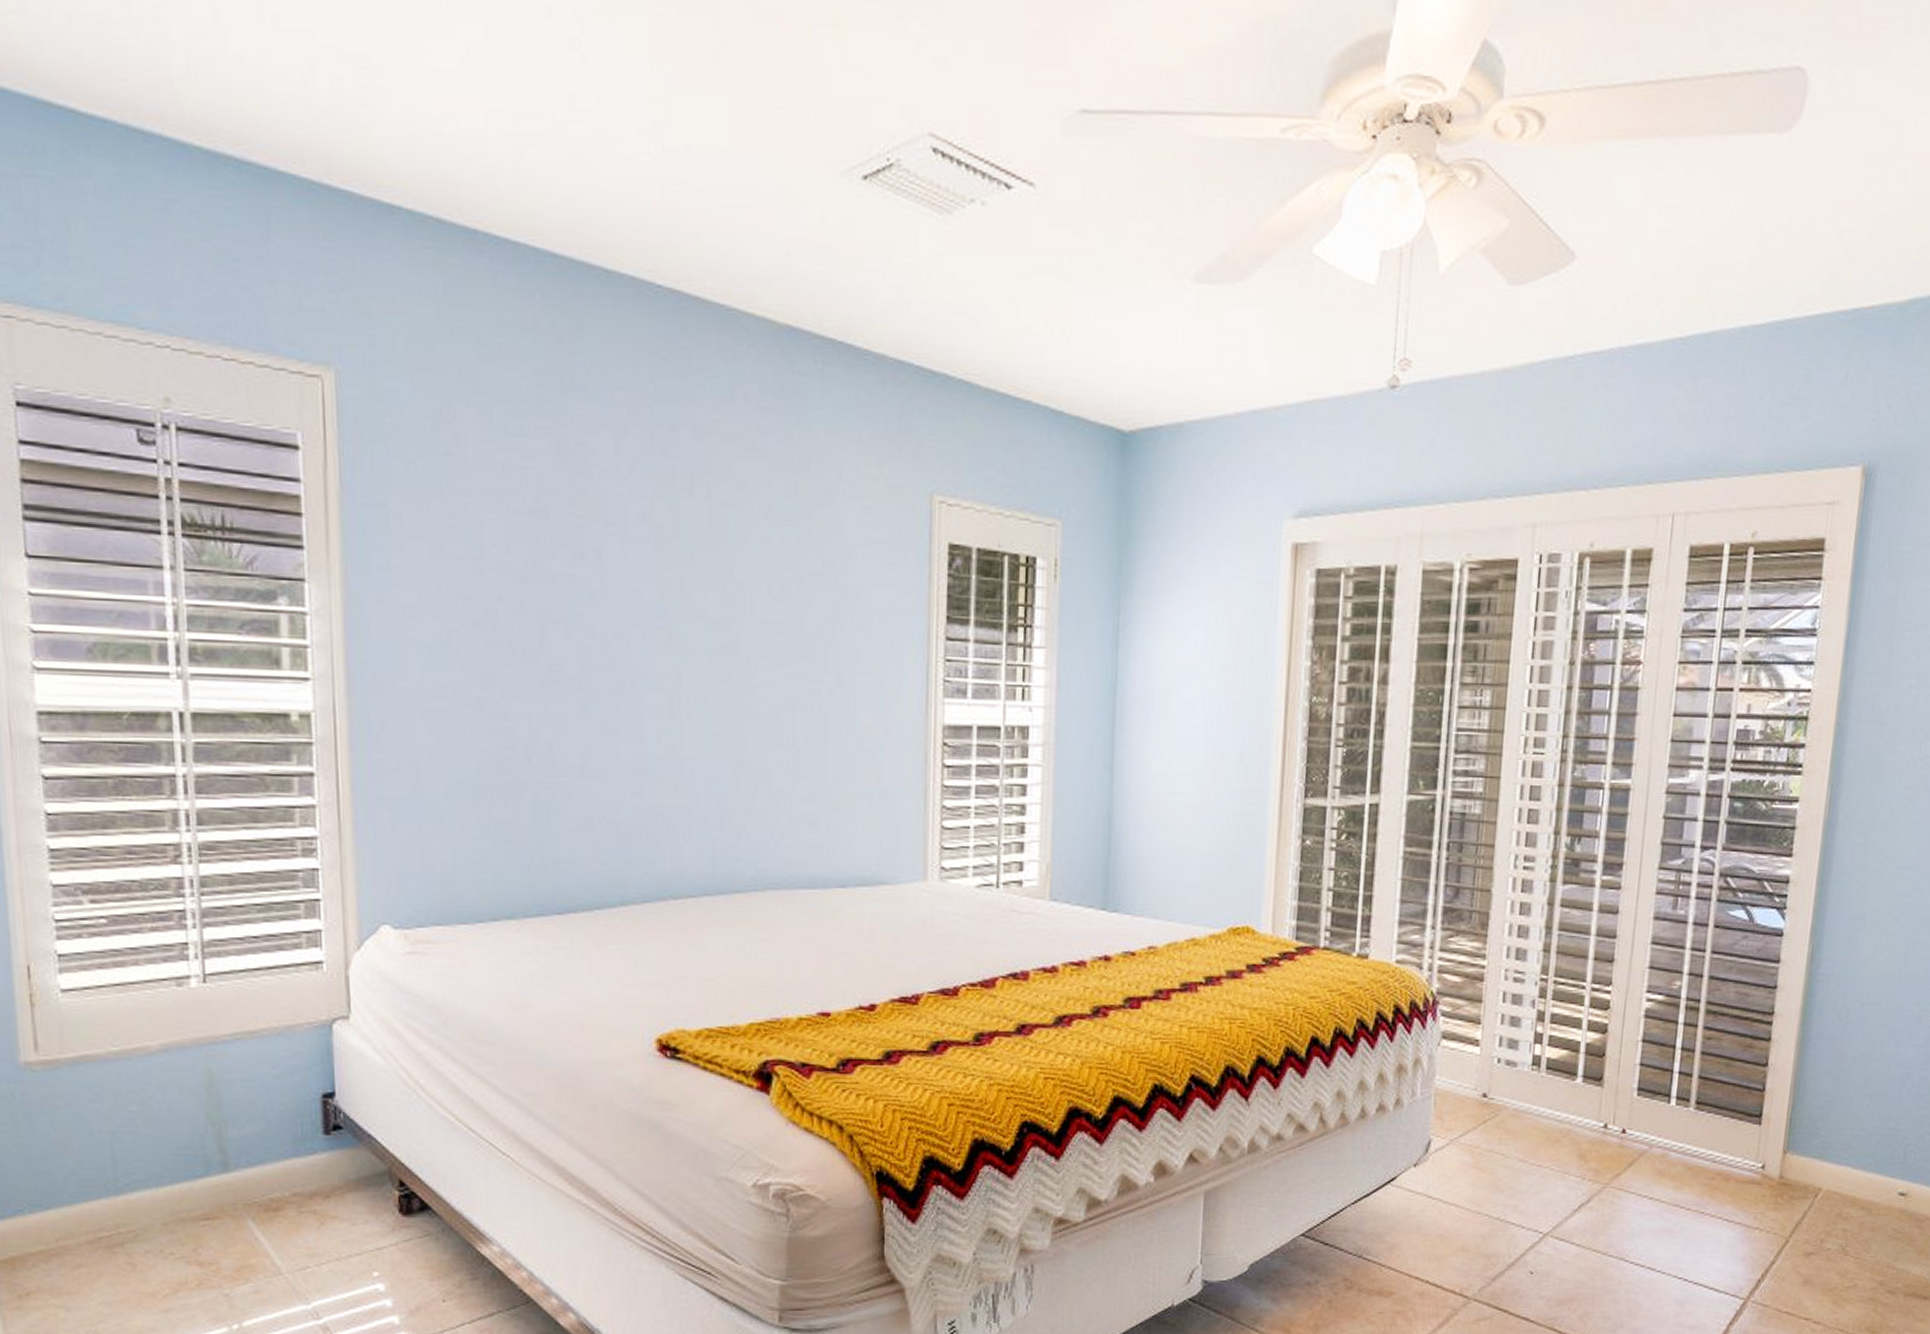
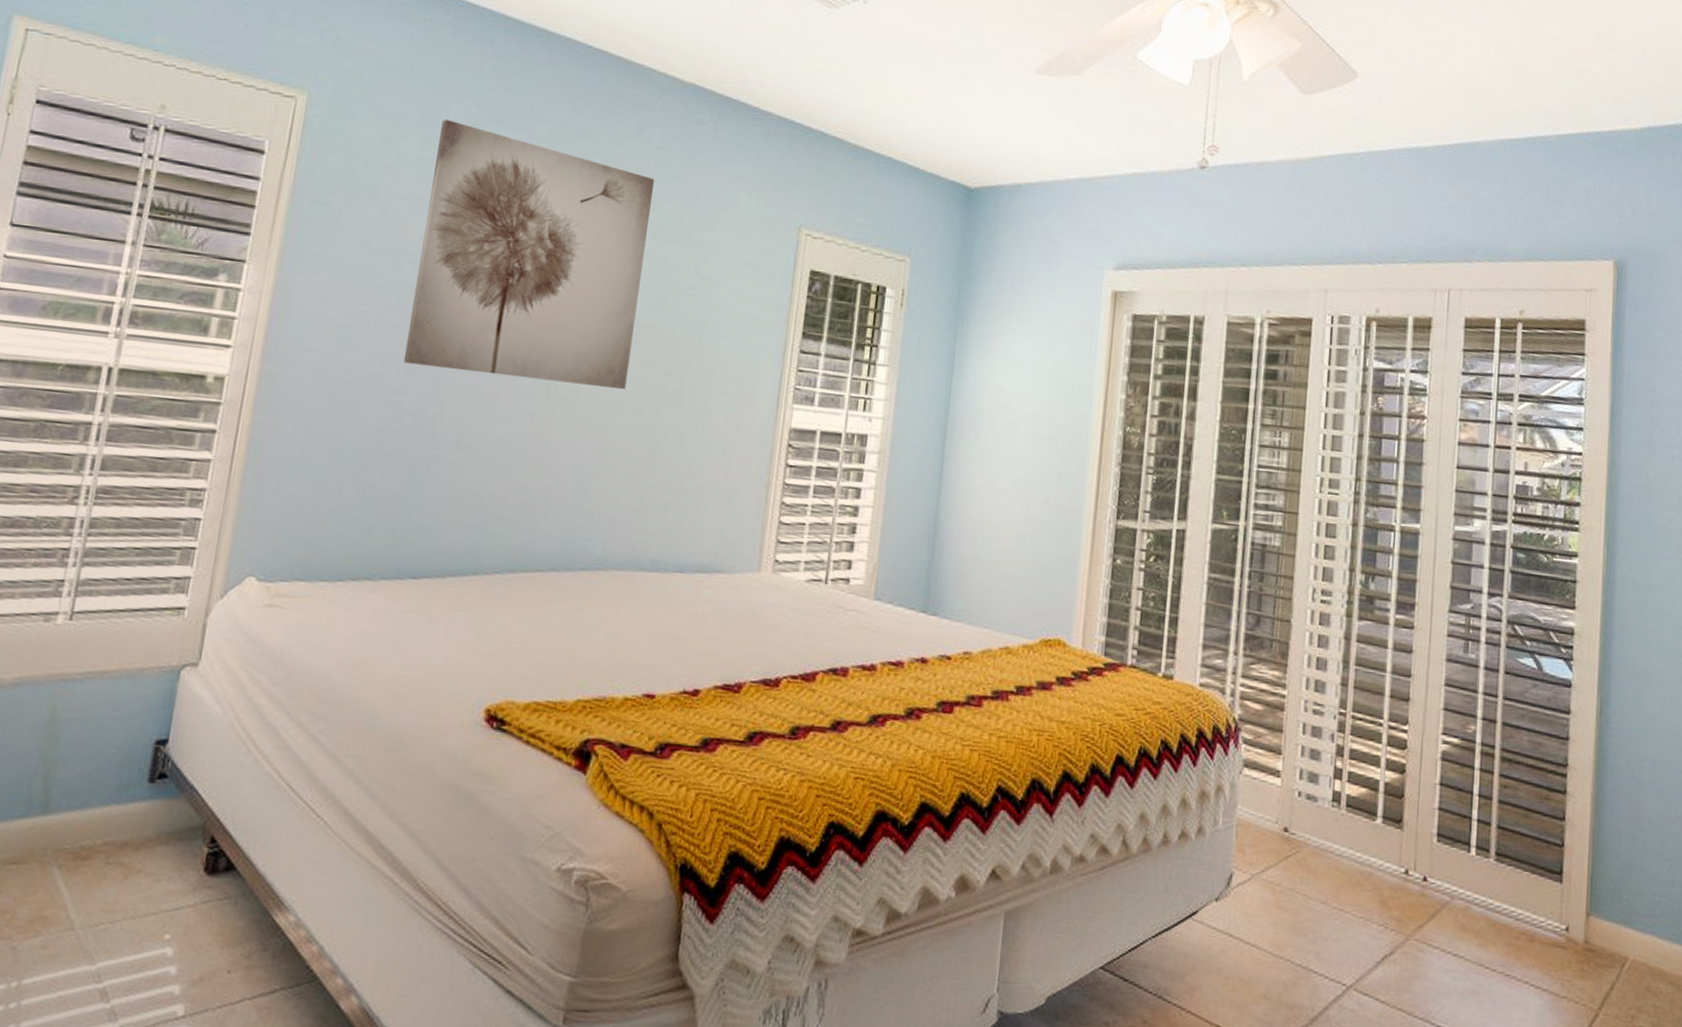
wall art: none [500,391,759,696] -> present [403,119,655,390]

